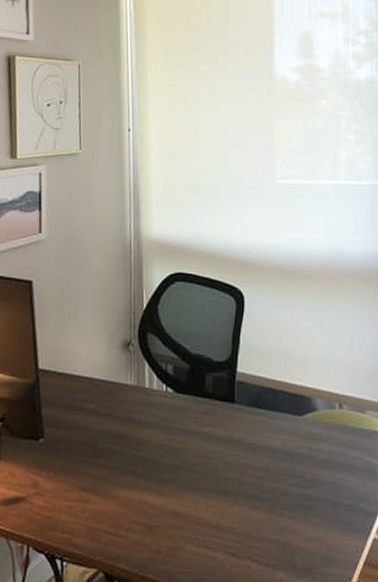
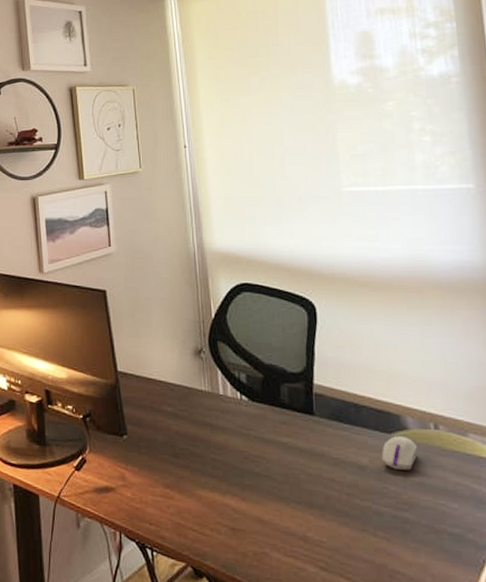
computer mouse: none [292,418,324,450] -> present [381,436,418,470]

